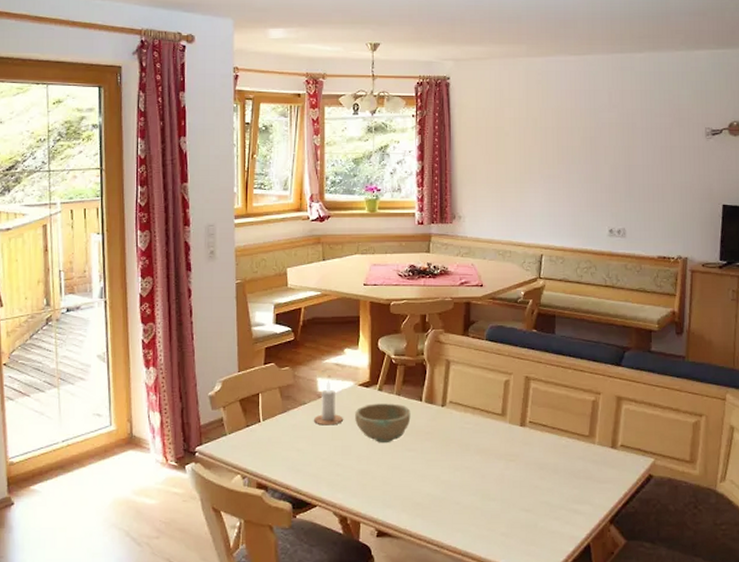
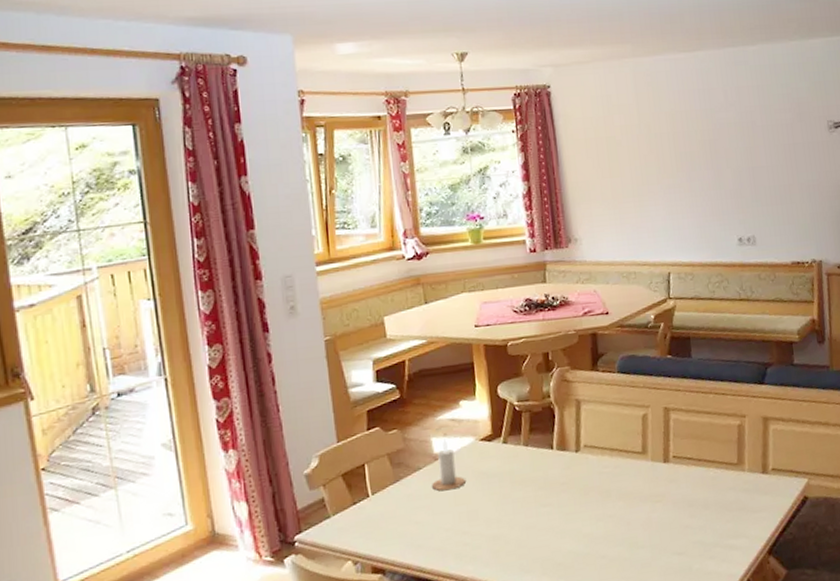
bowl: present [355,403,411,444] -> none [479,455,543,502]

